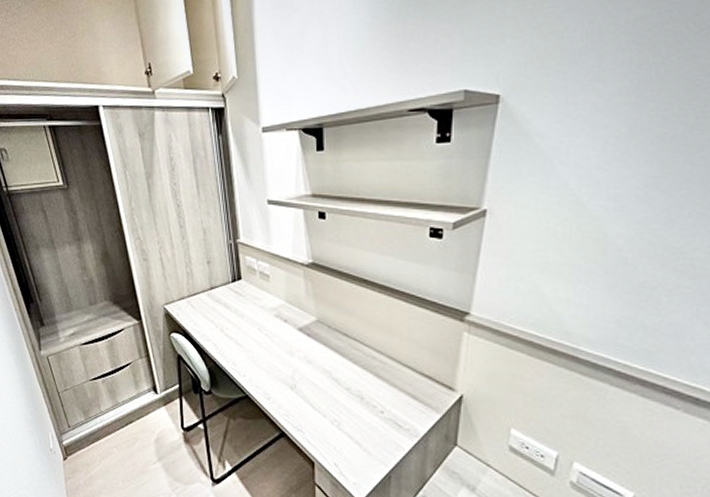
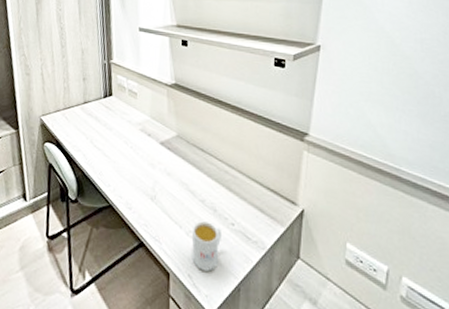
mug: none [338,410,369,460] -> present [192,221,221,272]

